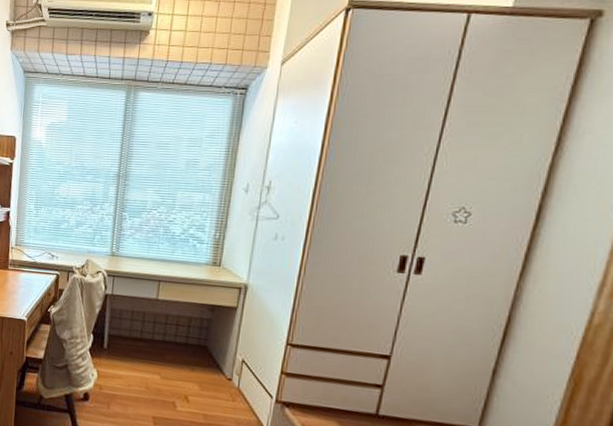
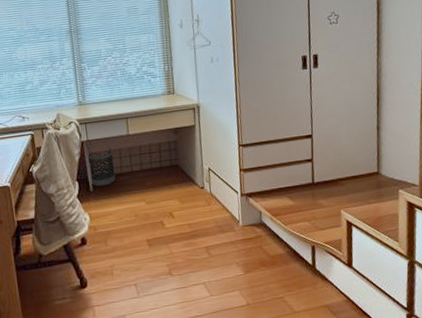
wastebasket: none [104,308,137,348] -> present [86,148,116,187]

